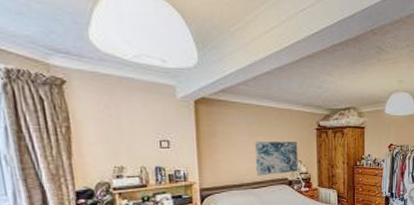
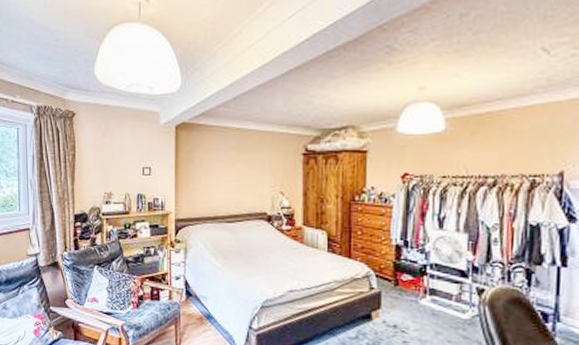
wall art: present [254,142,298,176] -> none [231,169,280,209]

